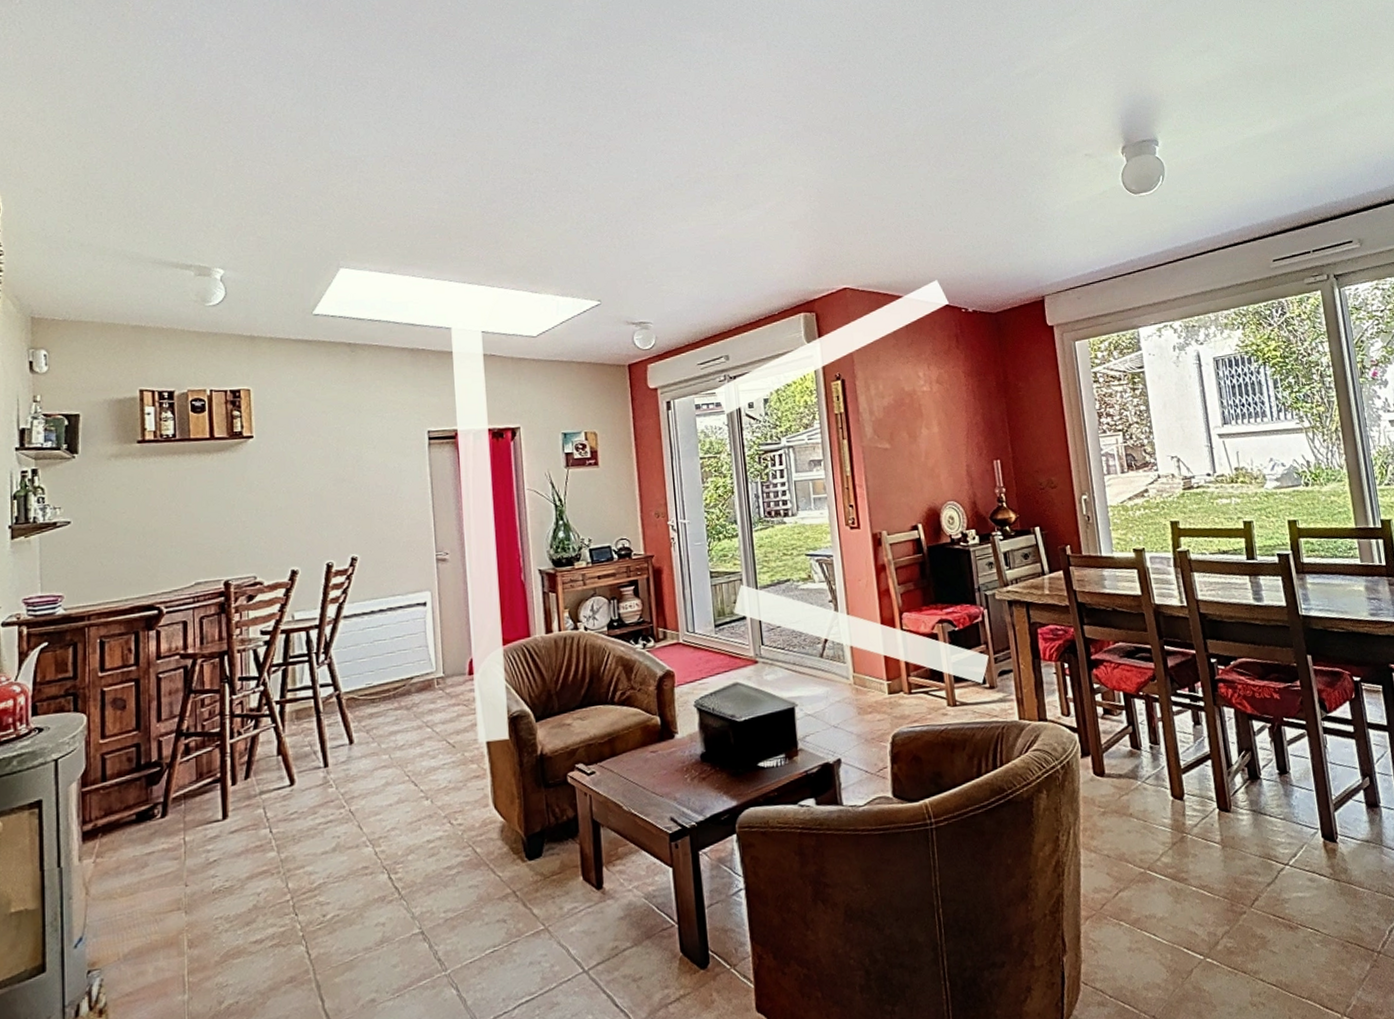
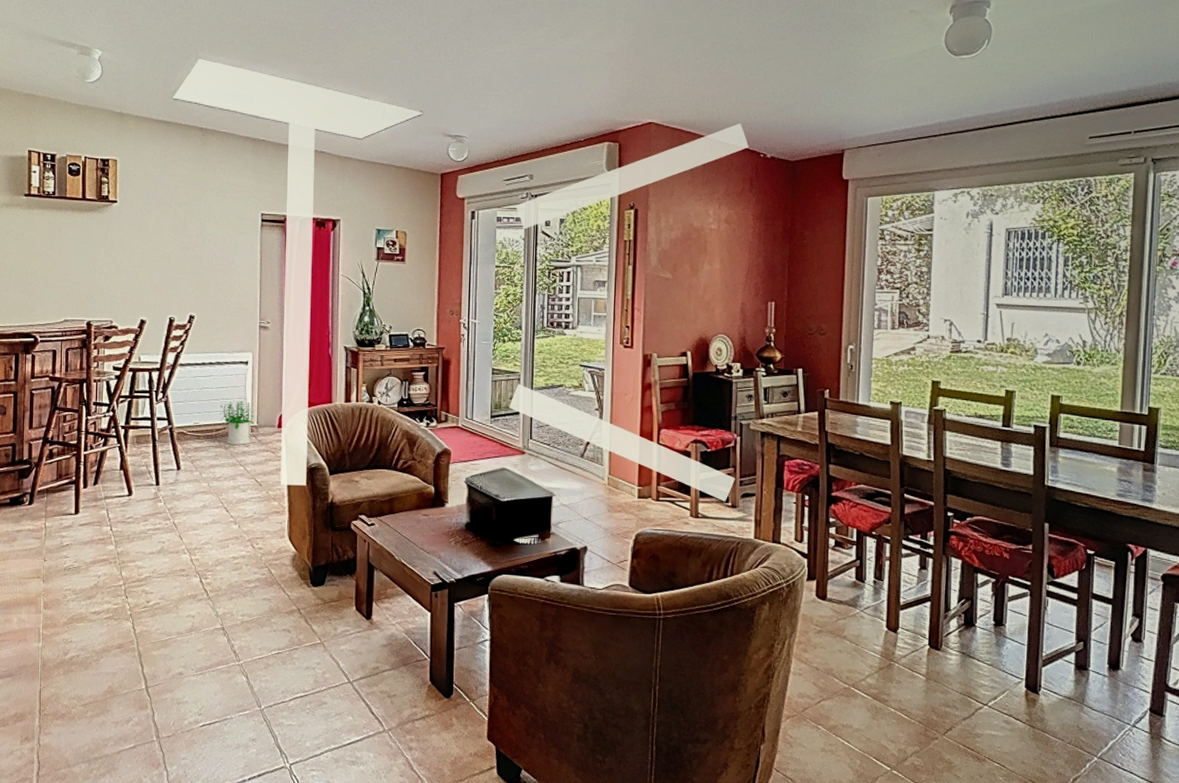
potted plant: none [396,650,440,704] -> present [220,401,254,445]

